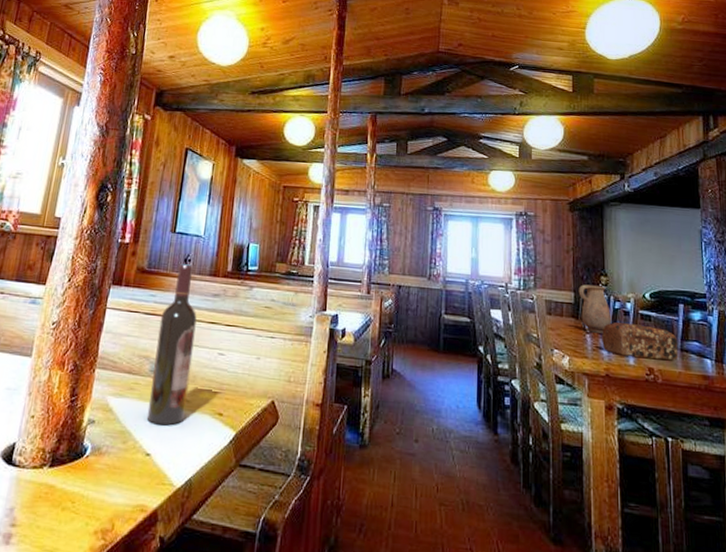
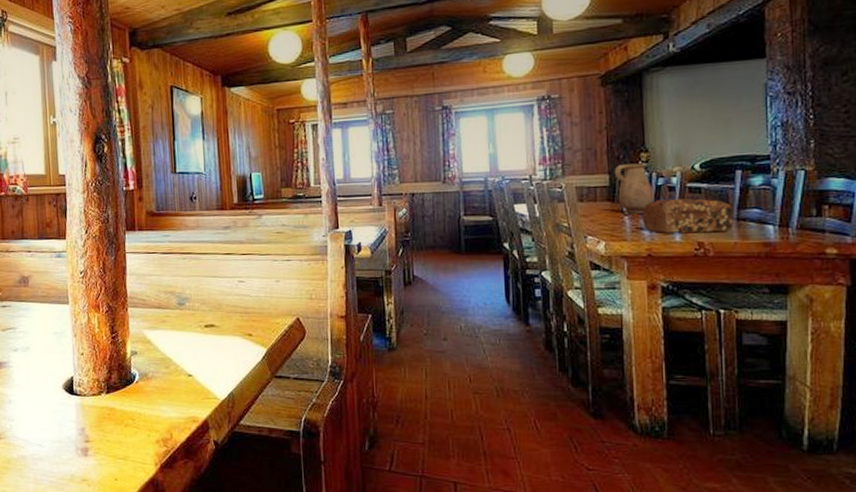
wine bottle: present [146,264,197,426] -> none [178,202,218,350]

